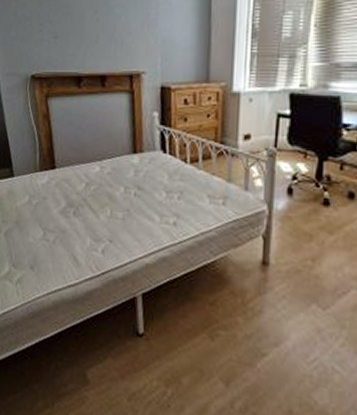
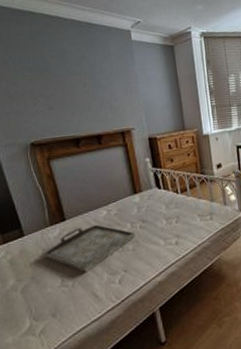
serving tray: none [30,179,129,232] -> present [44,225,136,273]

